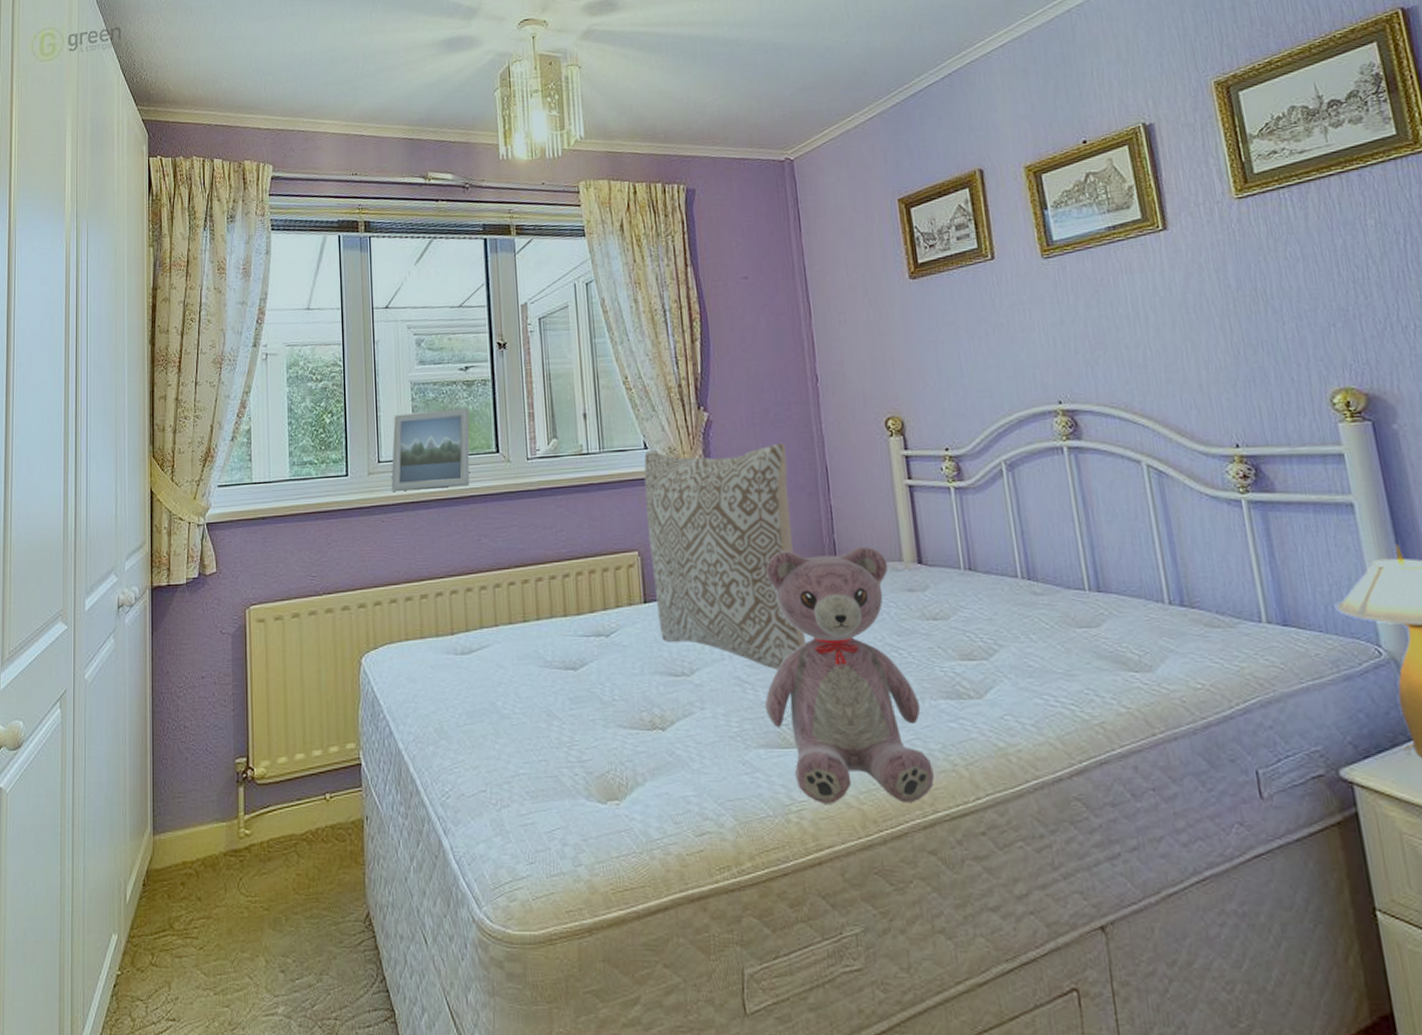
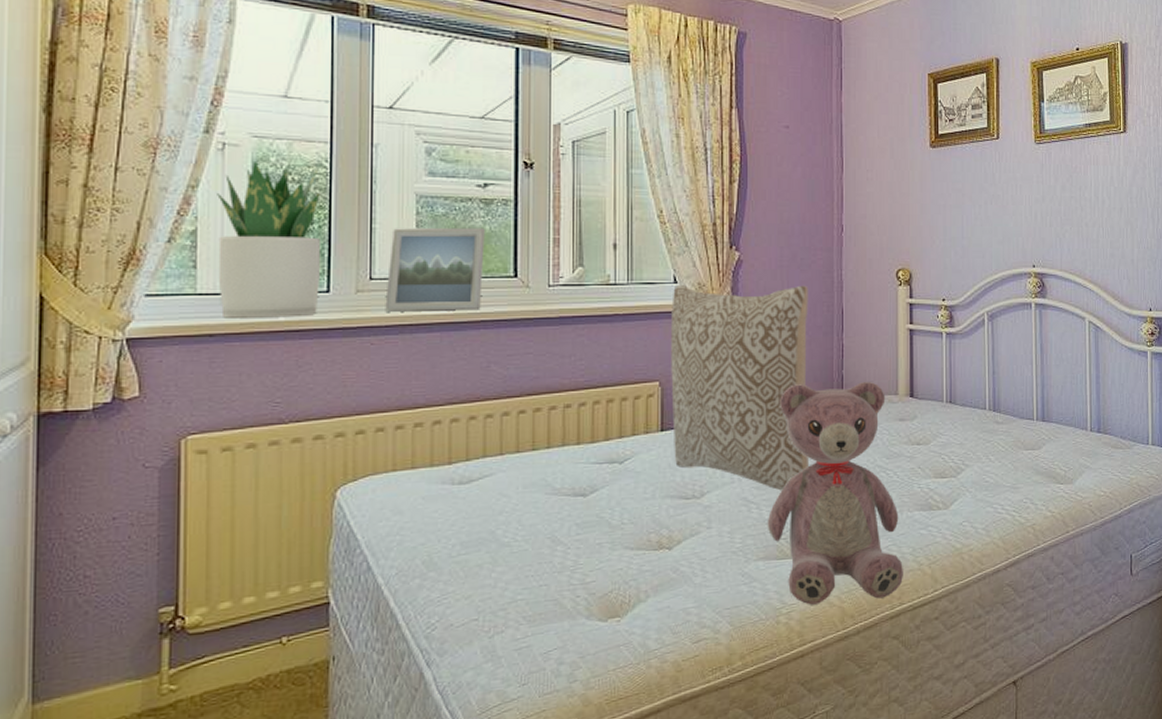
planter: none [264,362,340,504] -> present [217,160,321,320]

